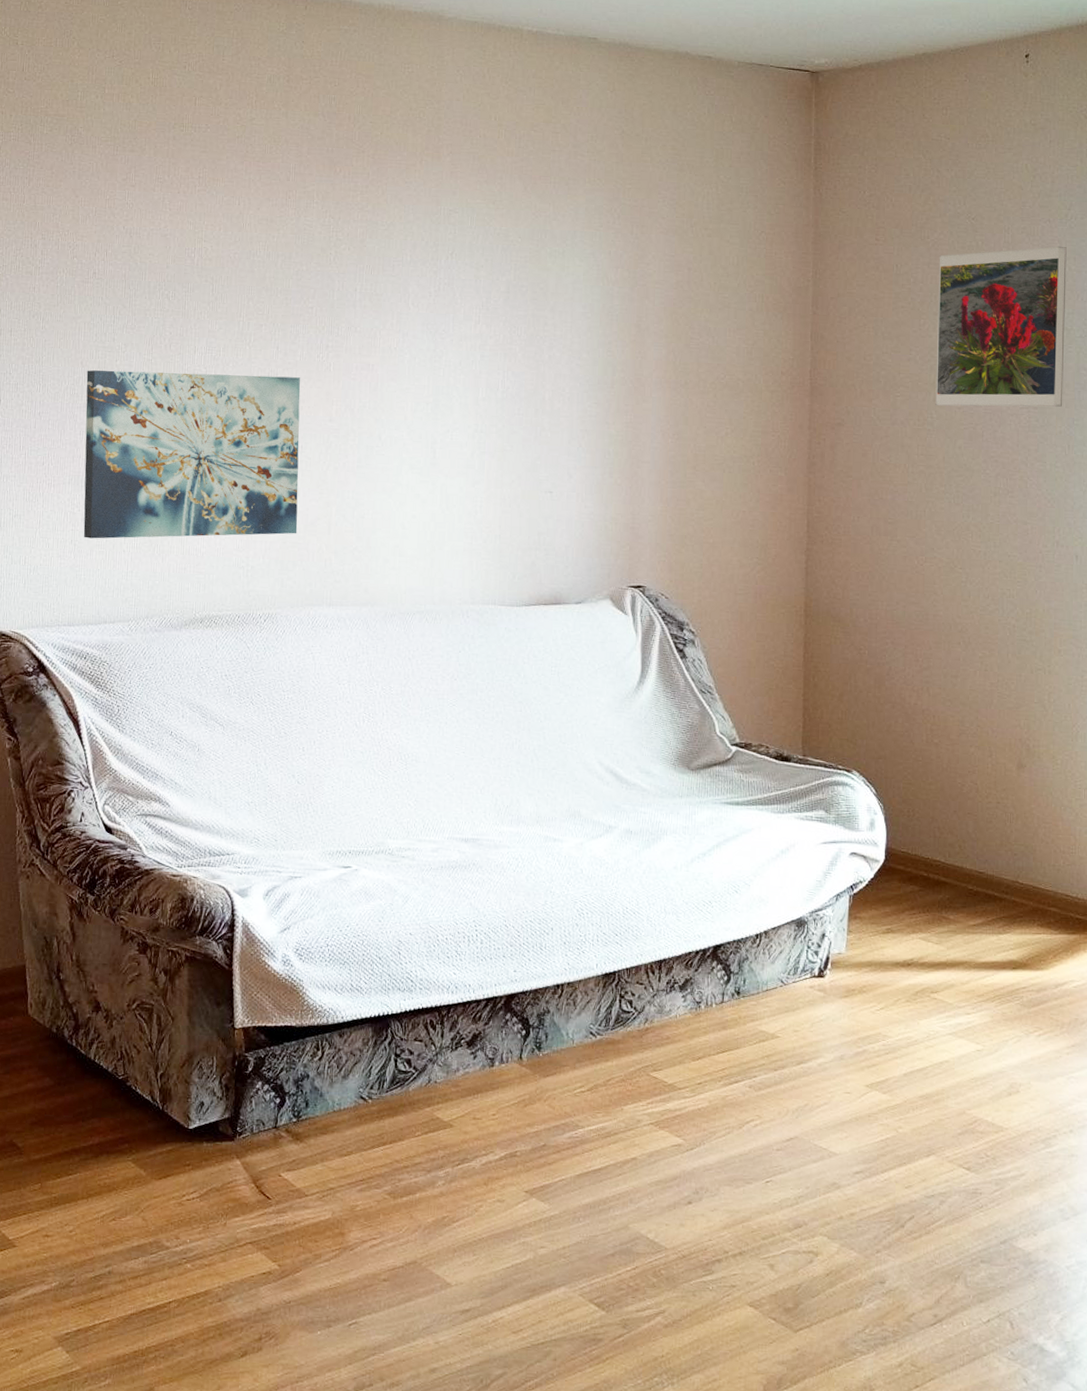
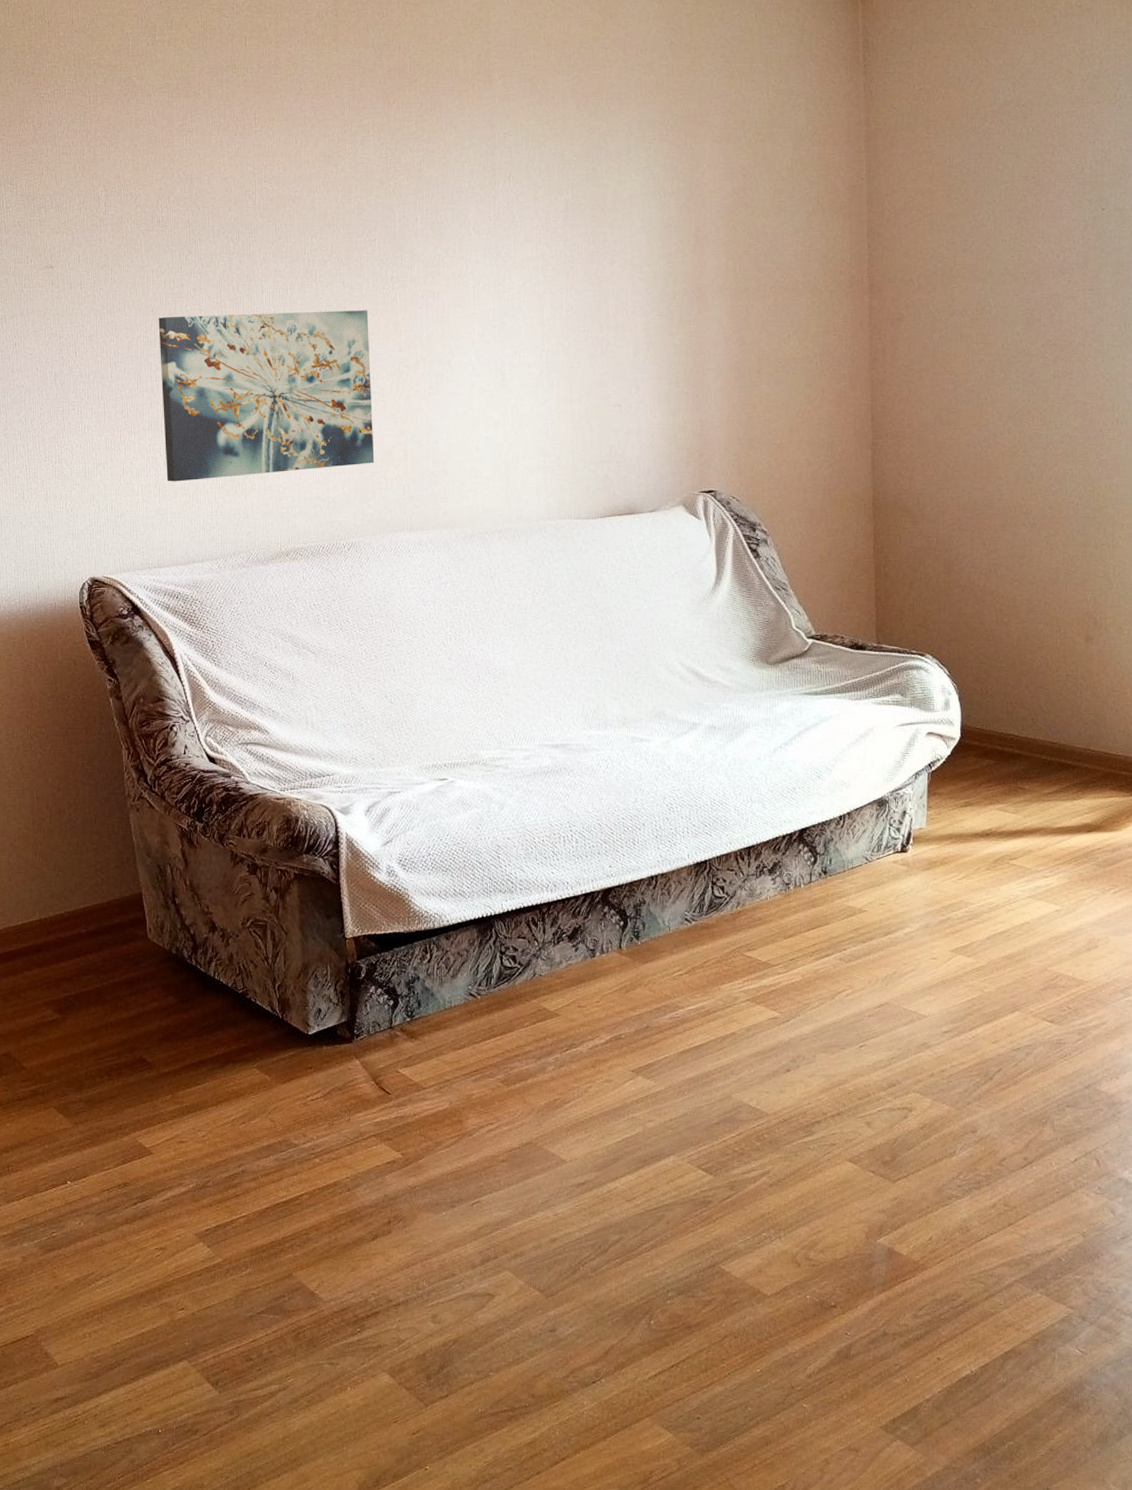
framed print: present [935,246,1067,407] -> none [990,127,1118,295]

